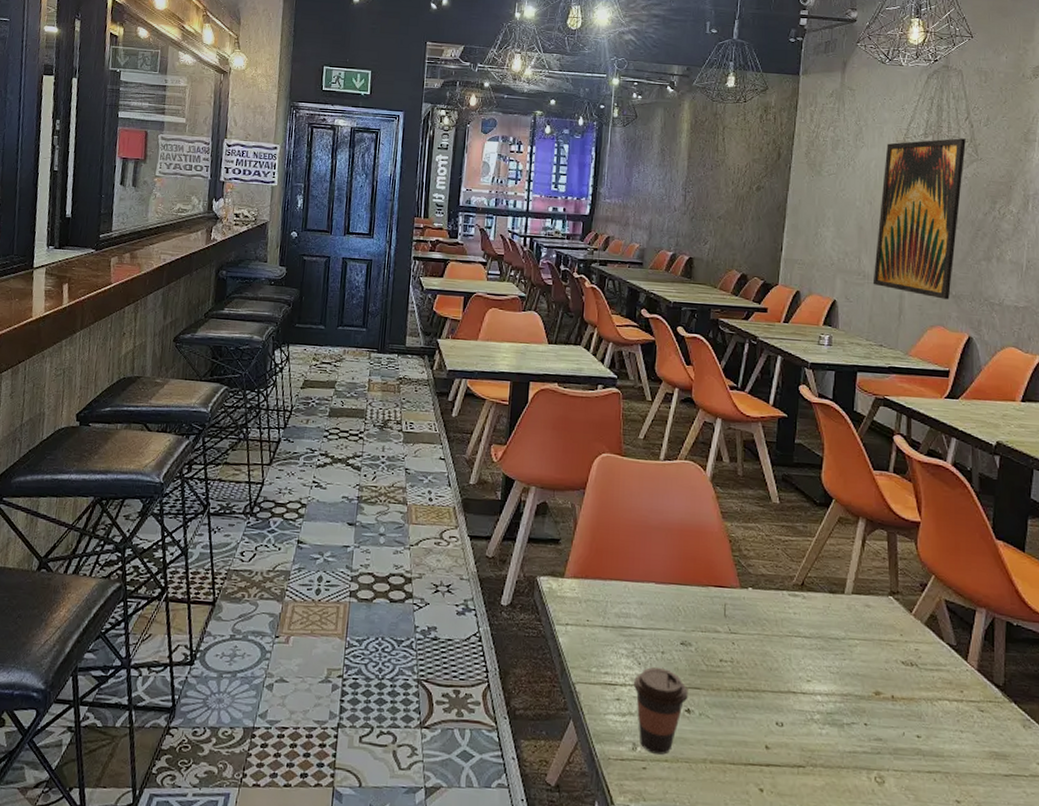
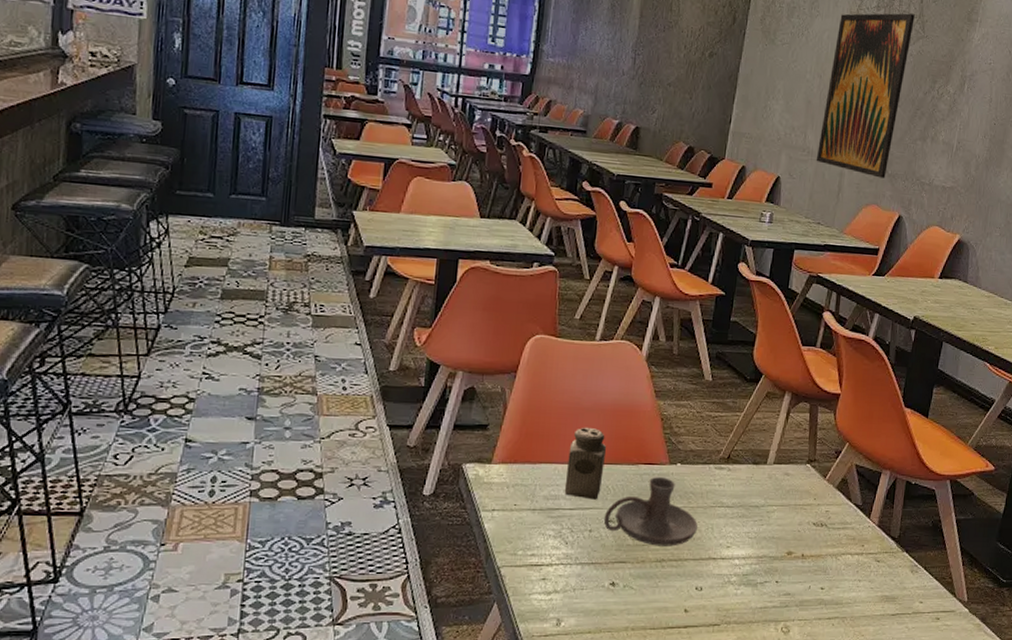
coffee cup: present [633,667,689,755] -> none [559,546,614,627]
salt shaker: none [635,545,676,621] -> present [564,427,607,500]
candle holder: none [676,600,774,676] -> present [603,477,698,546]

